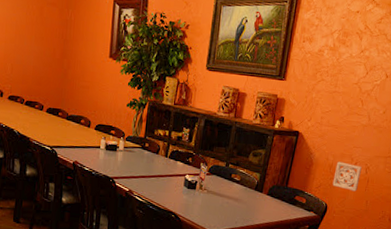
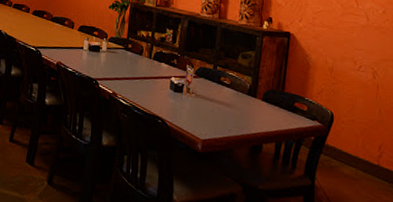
wall ornament: present [332,161,362,192] -> none [336,65,368,99]

